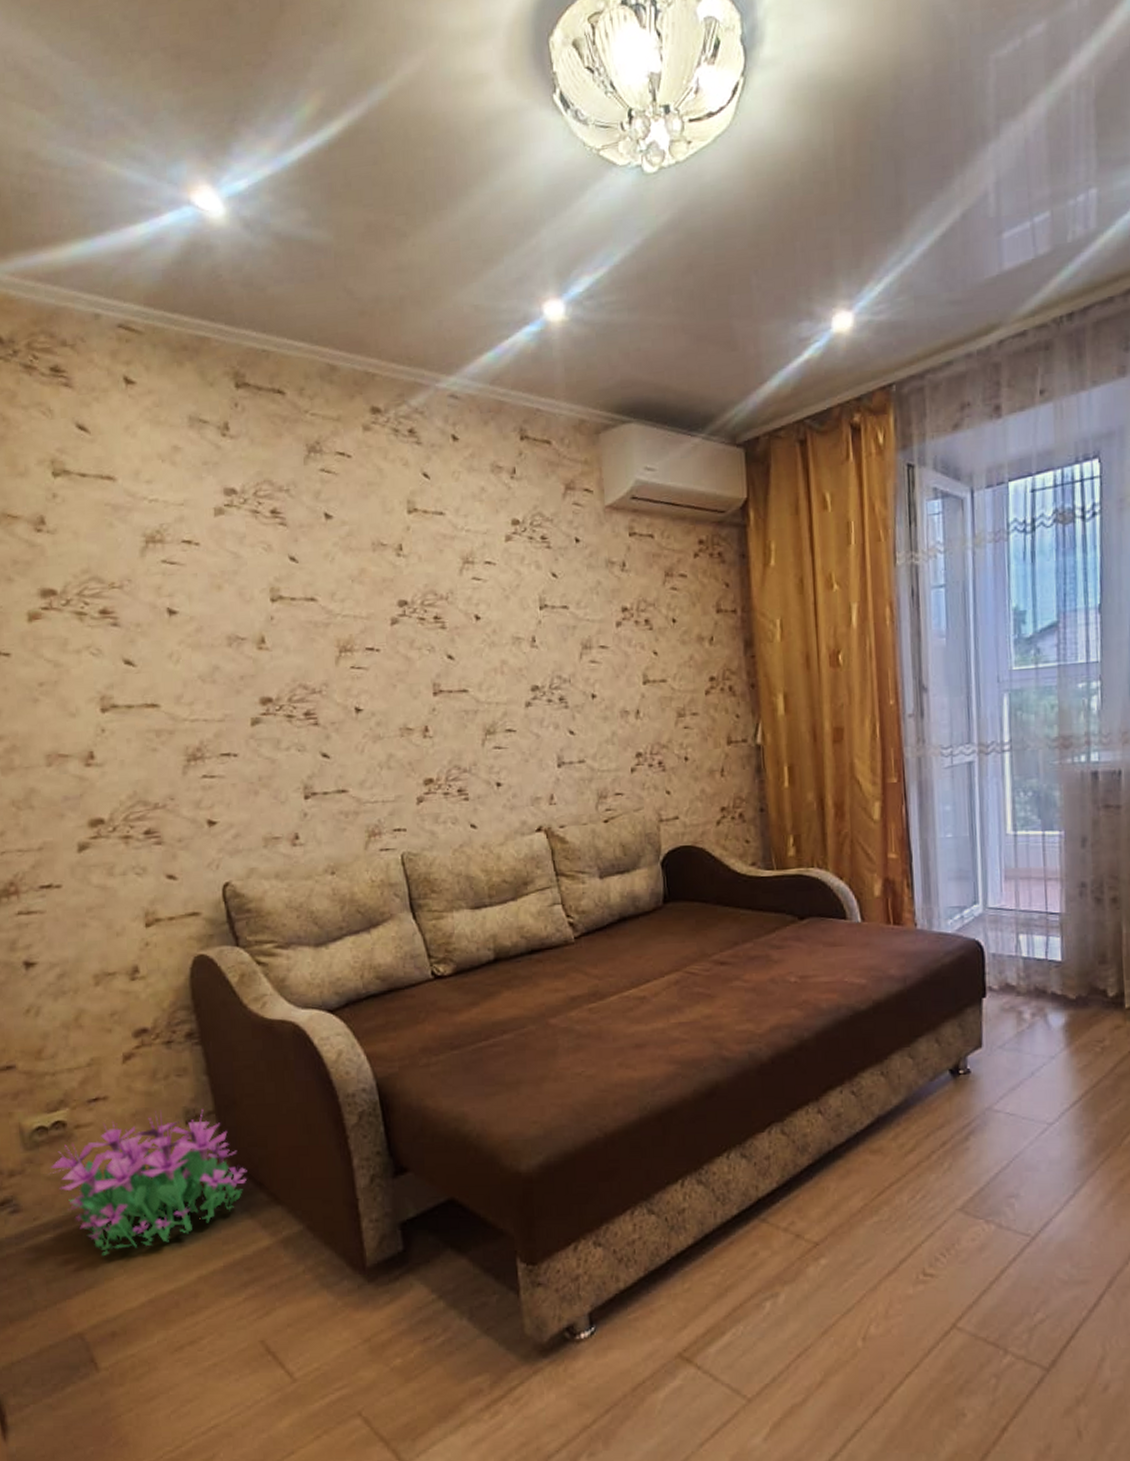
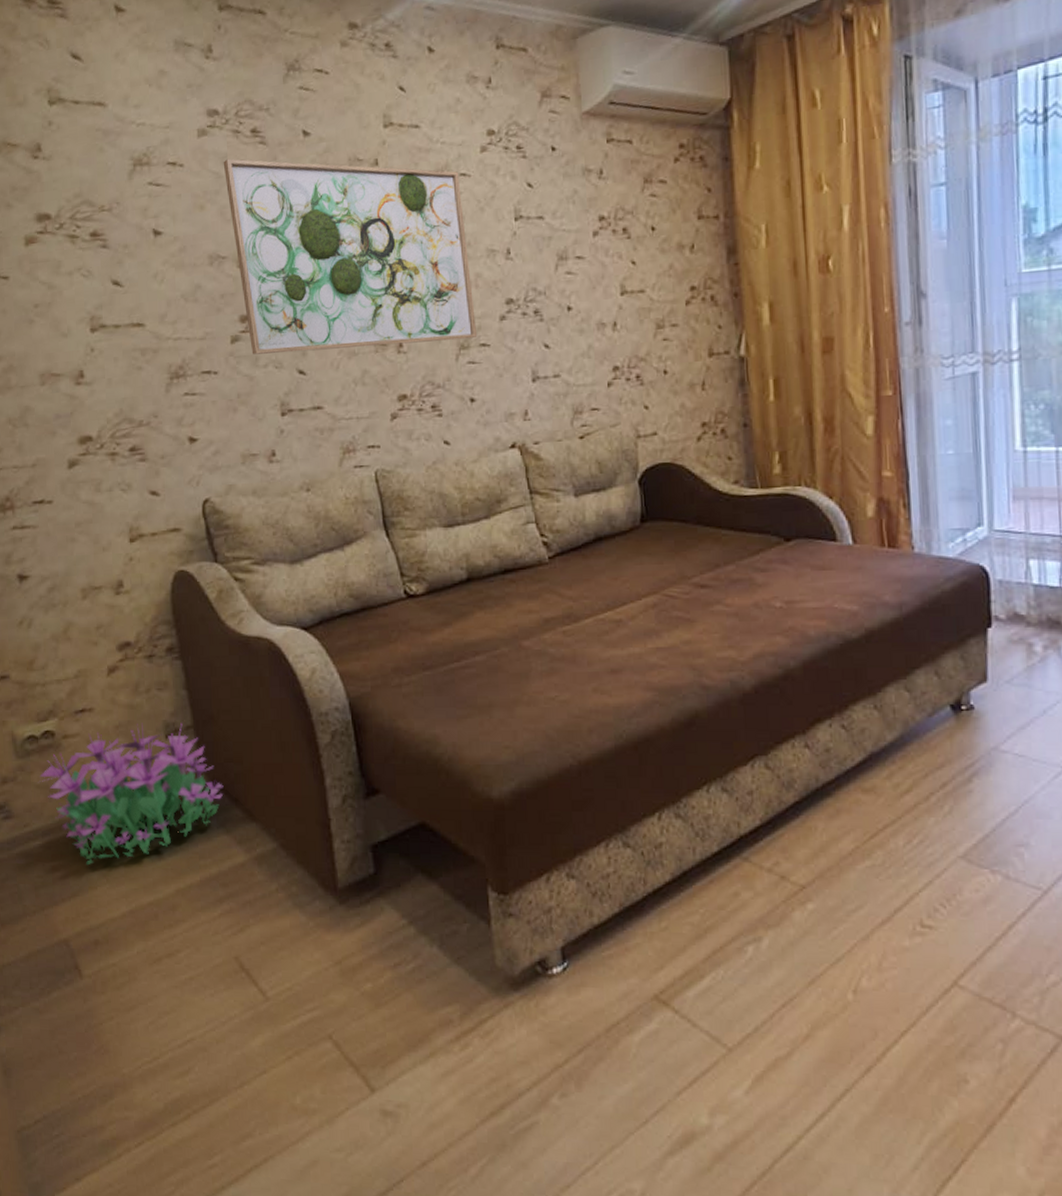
wall art: none [241,539,504,737] -> present [223,158,478,355]

